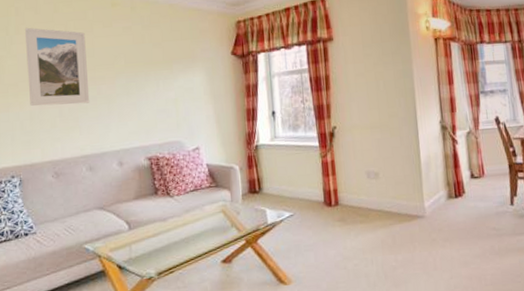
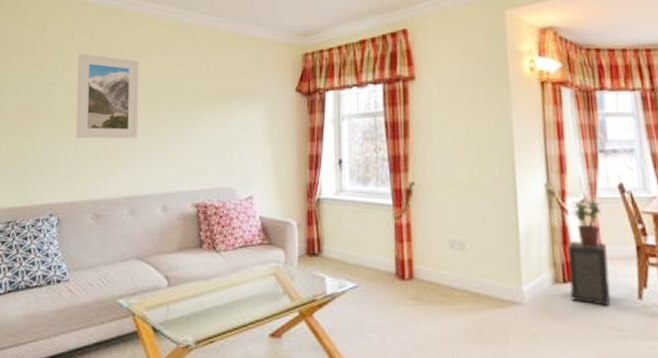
speaker: none [458,164,491,213] -> present [568,241,611,306]
potted plant: none [460,131,483,169] -> present [572,199,602,247]

